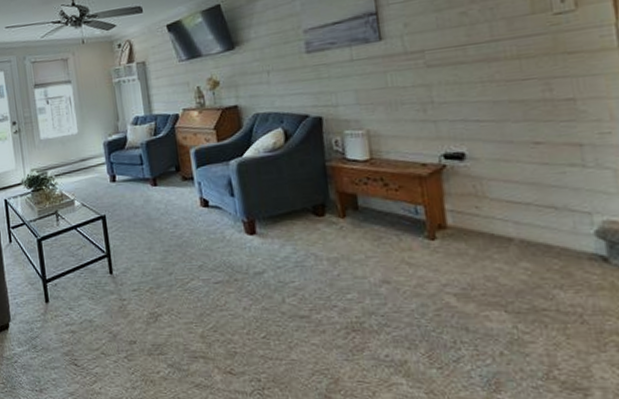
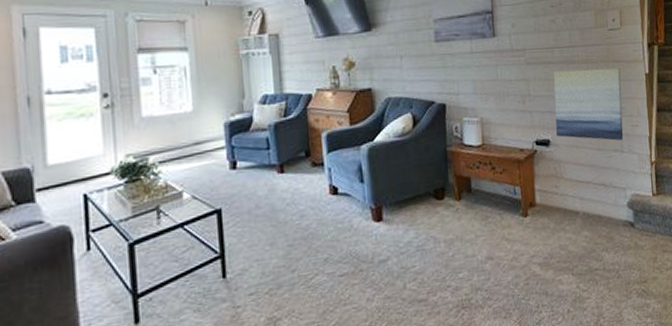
wall art: none [467,61,585,153] -> present [554,68,623,141]

